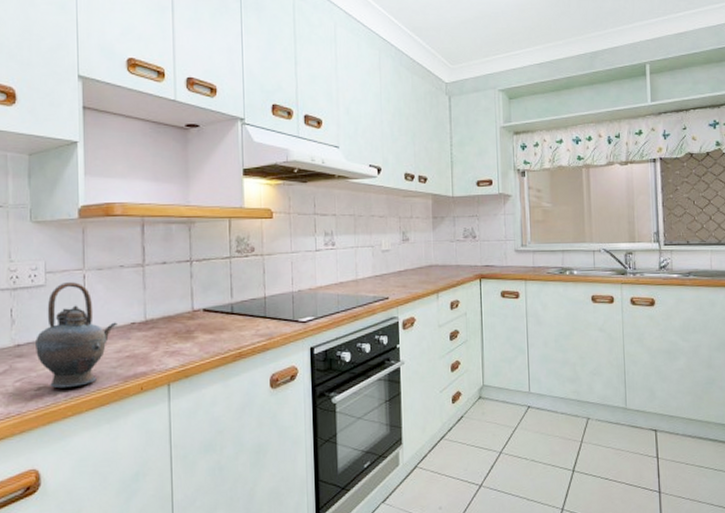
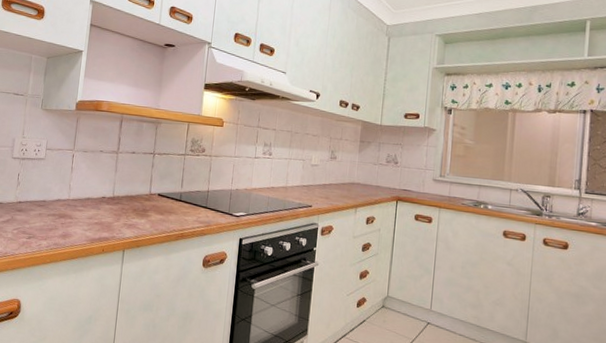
teapot: present [36,281,117,389] -> none [31,158,92,241]

